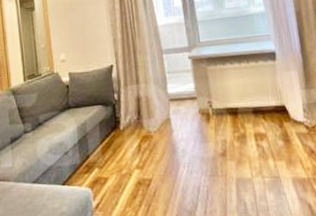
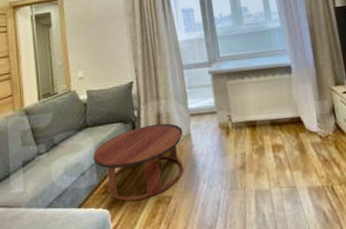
coffee table: none [75,107,164,182] -> present [93,123,184,202]

